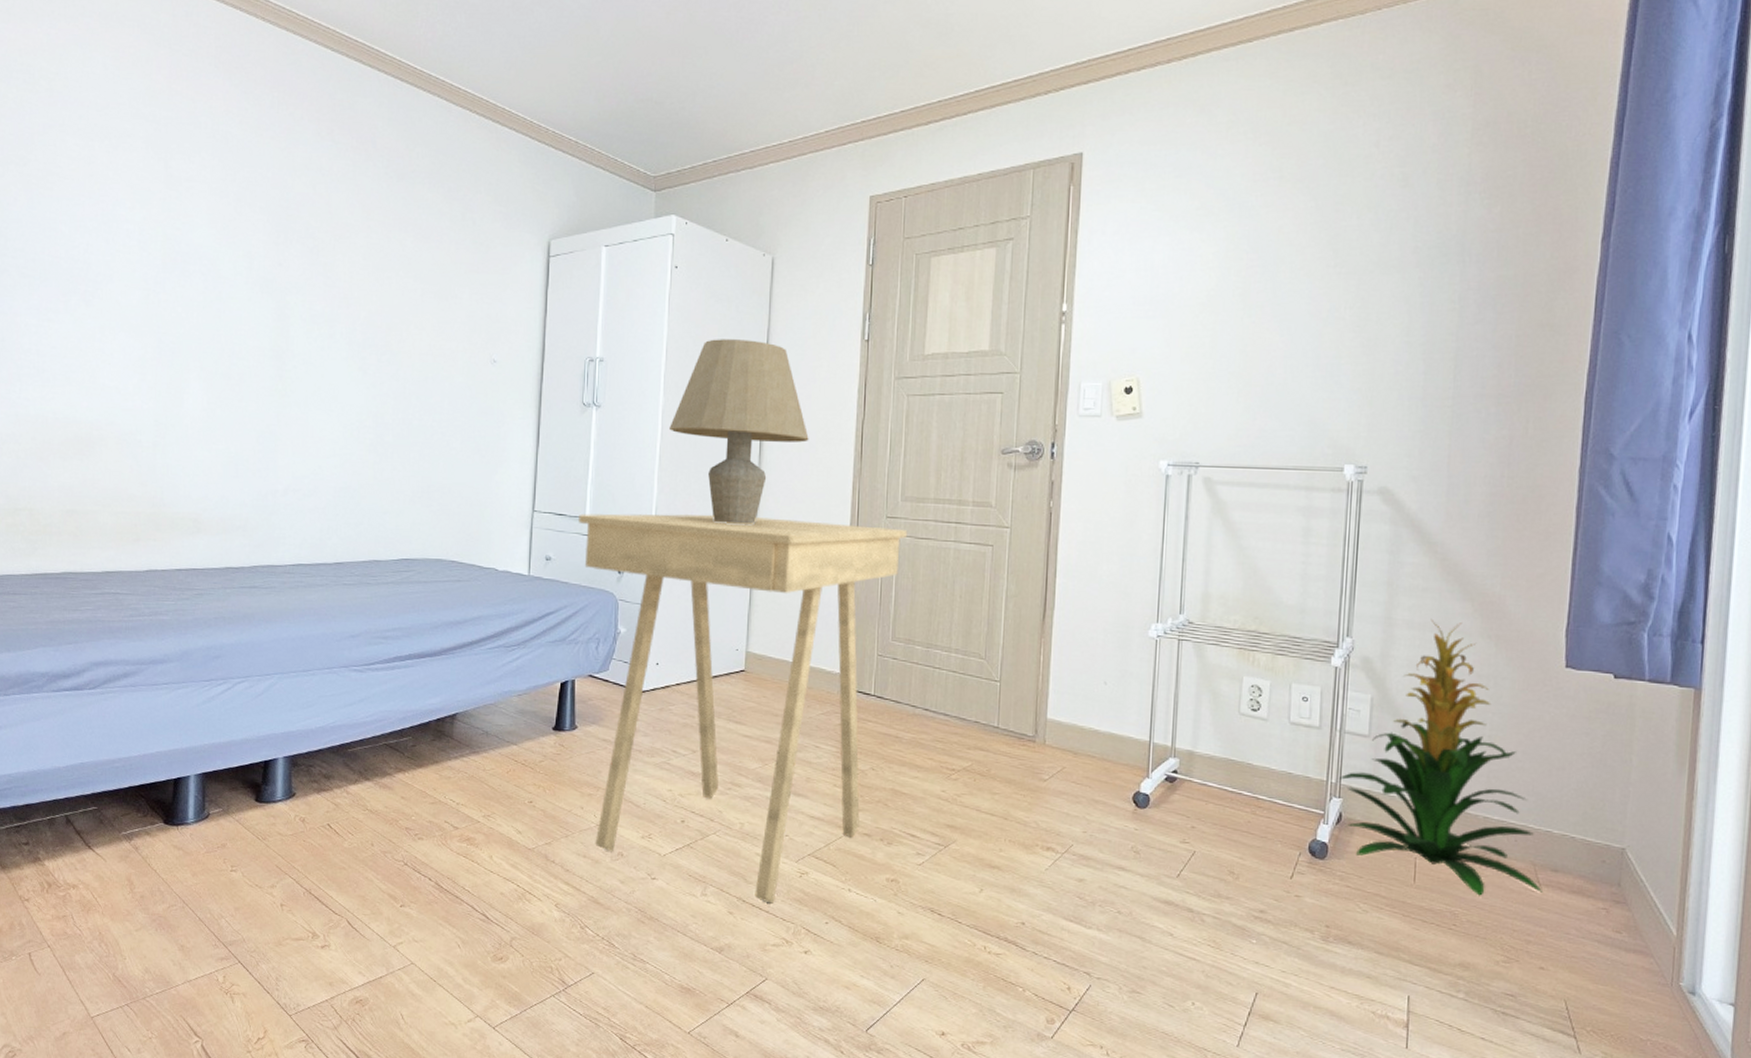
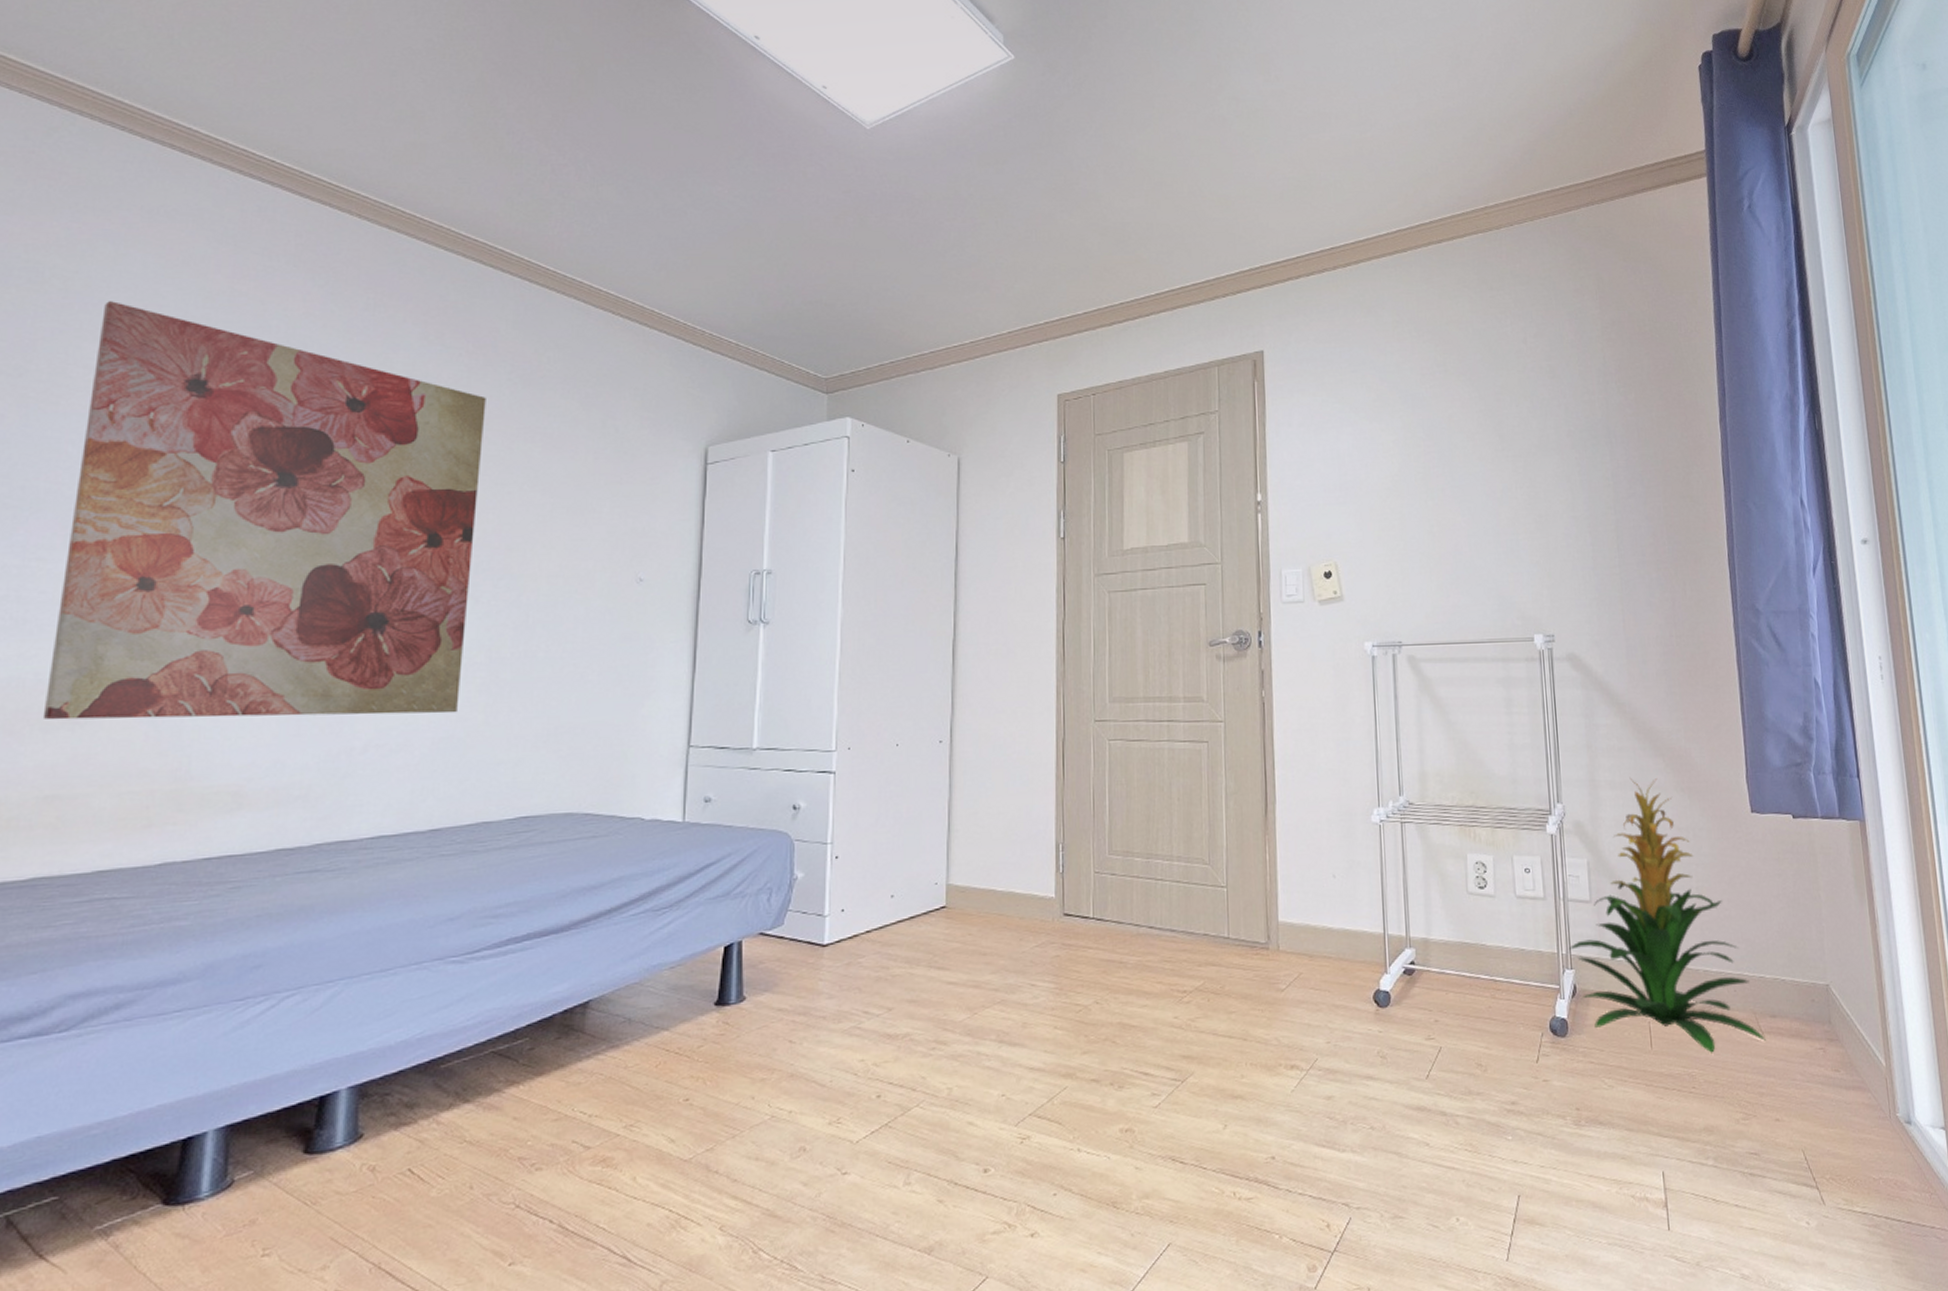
wall art: none [61,100,368,468] -> present [42,301,486,720]
side table: present [578,513,908,904] -> none [744,731,1119,1182]
table lamp: present [669,339,809,524] -> none [850,543,1006,742]

